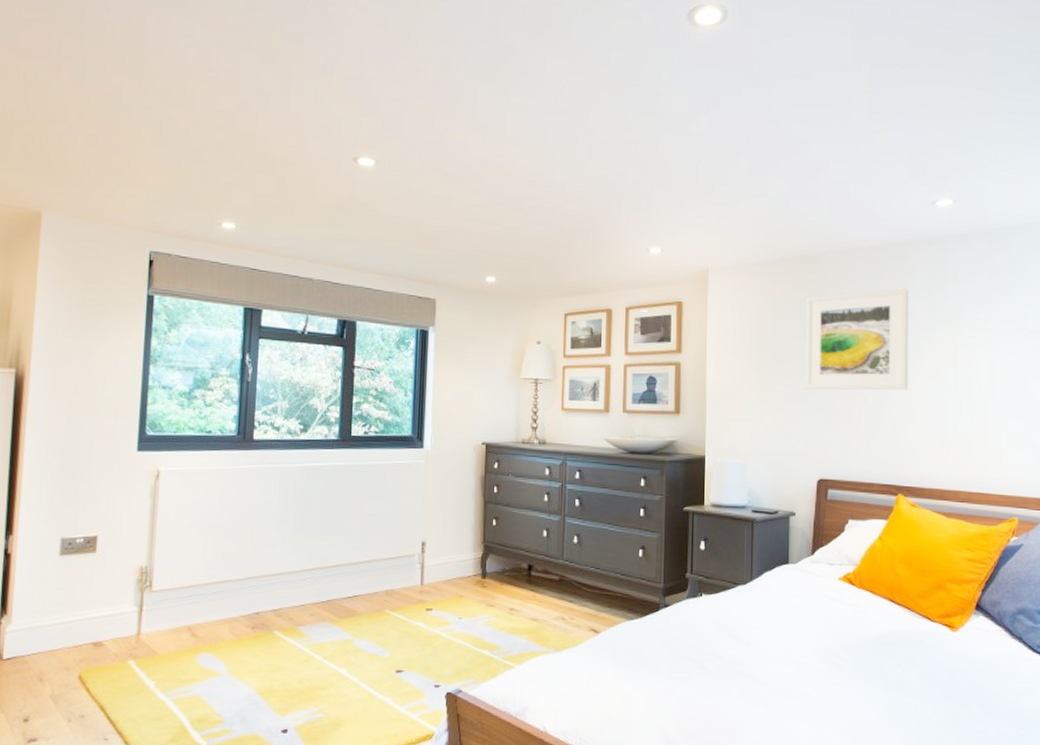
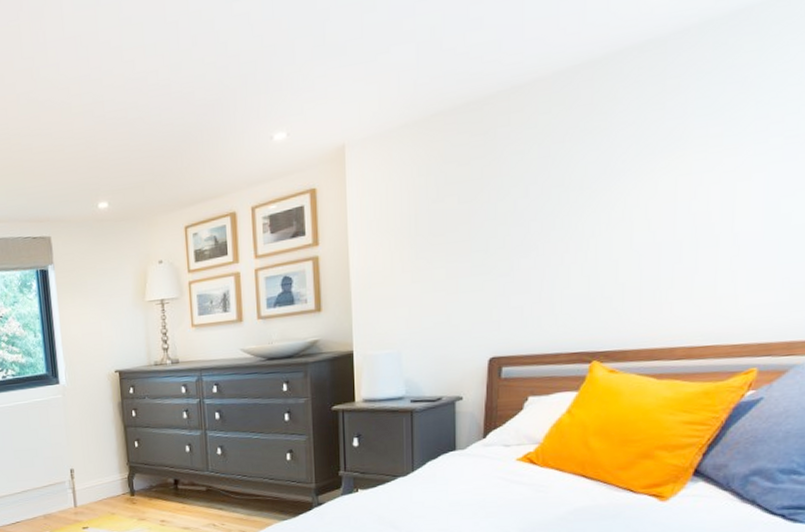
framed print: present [804,288,909,391] -> none [469,116,609,261]

